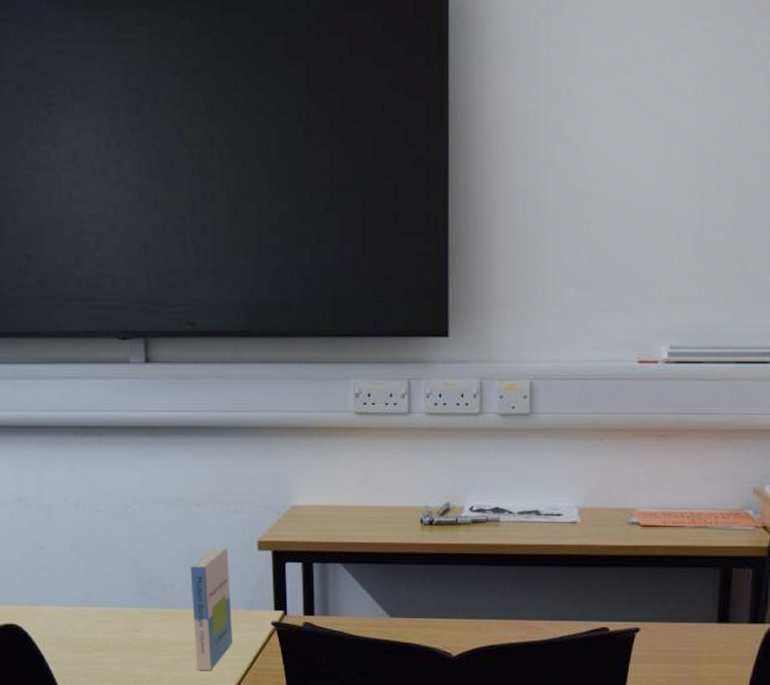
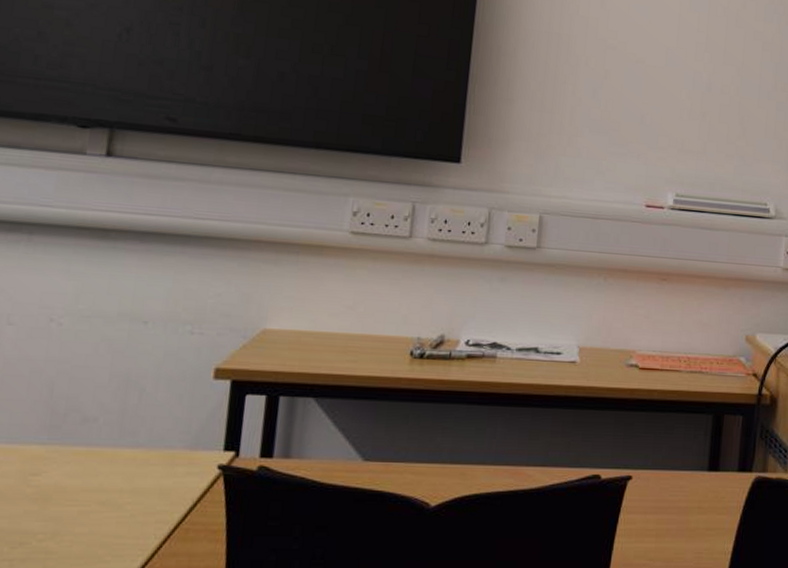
book: present [190,547,232,670] -> none [110,373,176,525]

